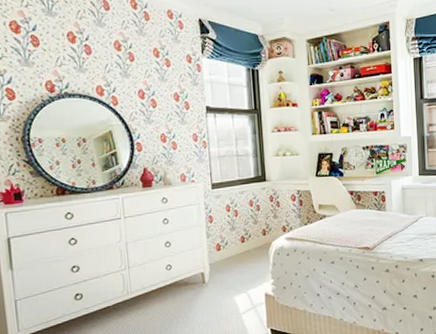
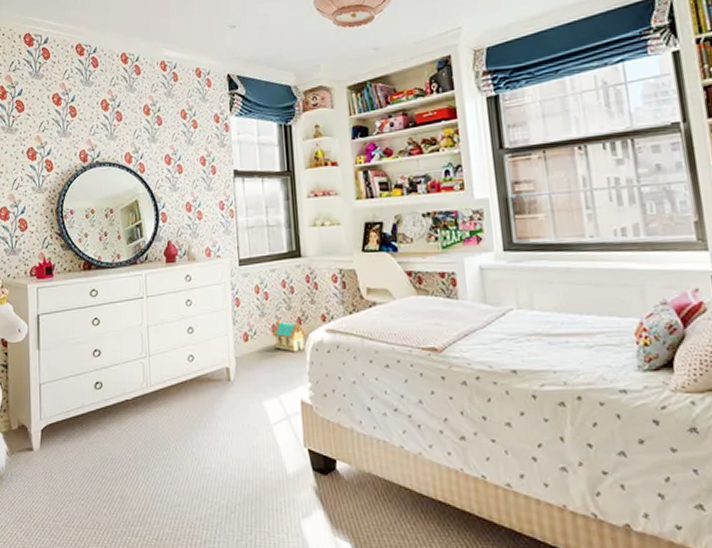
toy house: none [241,232,270,257] -> present [272,320,307,352]

